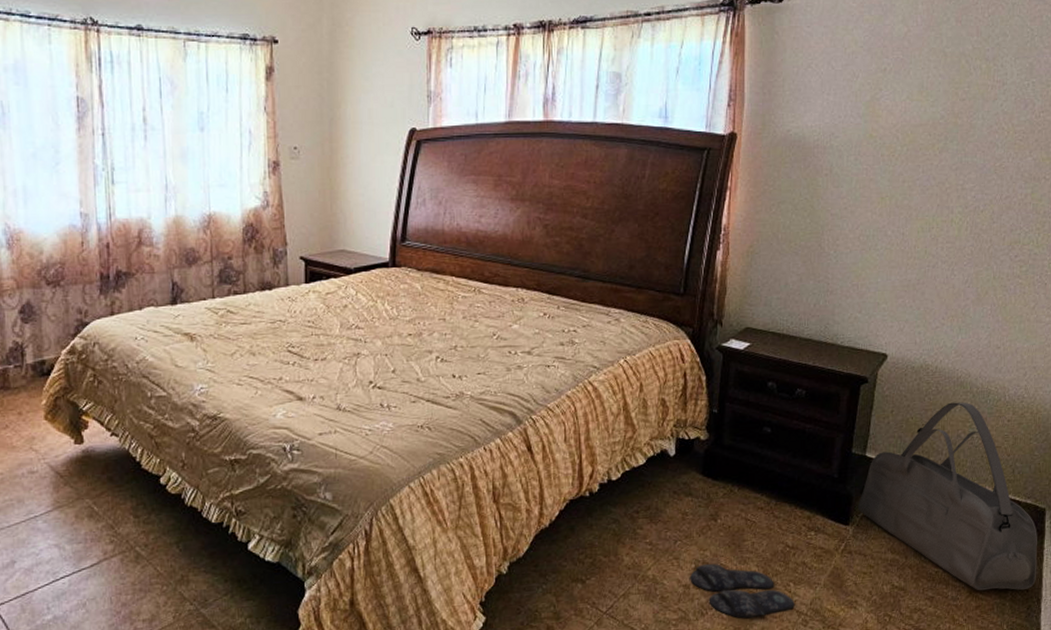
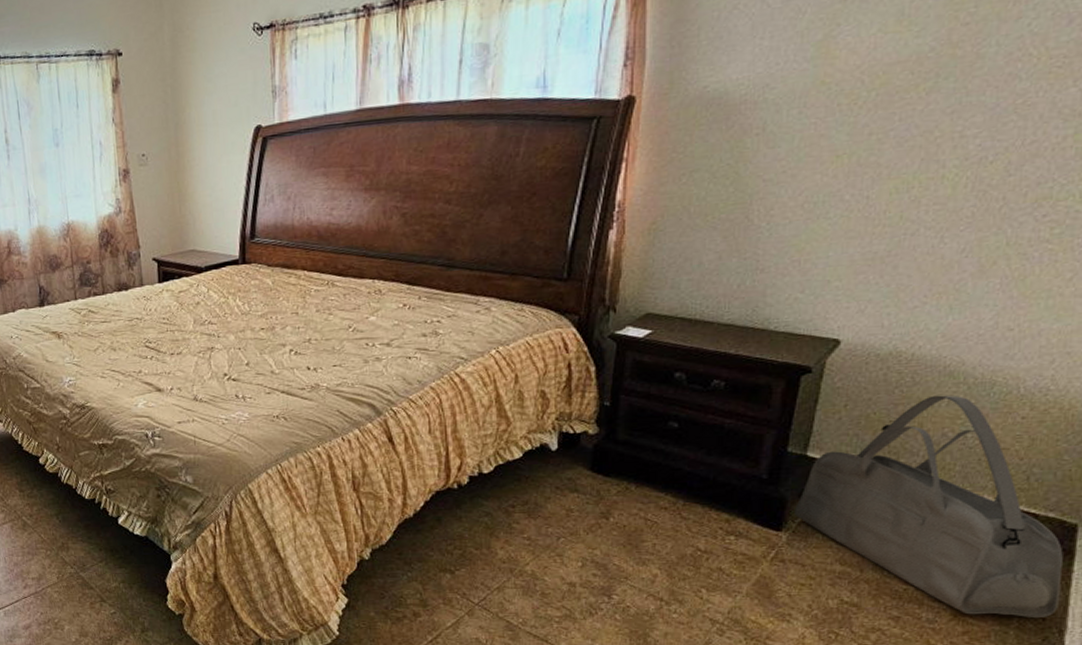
slippers: present [690,563,795,618] -> none [576,562,707,621]

